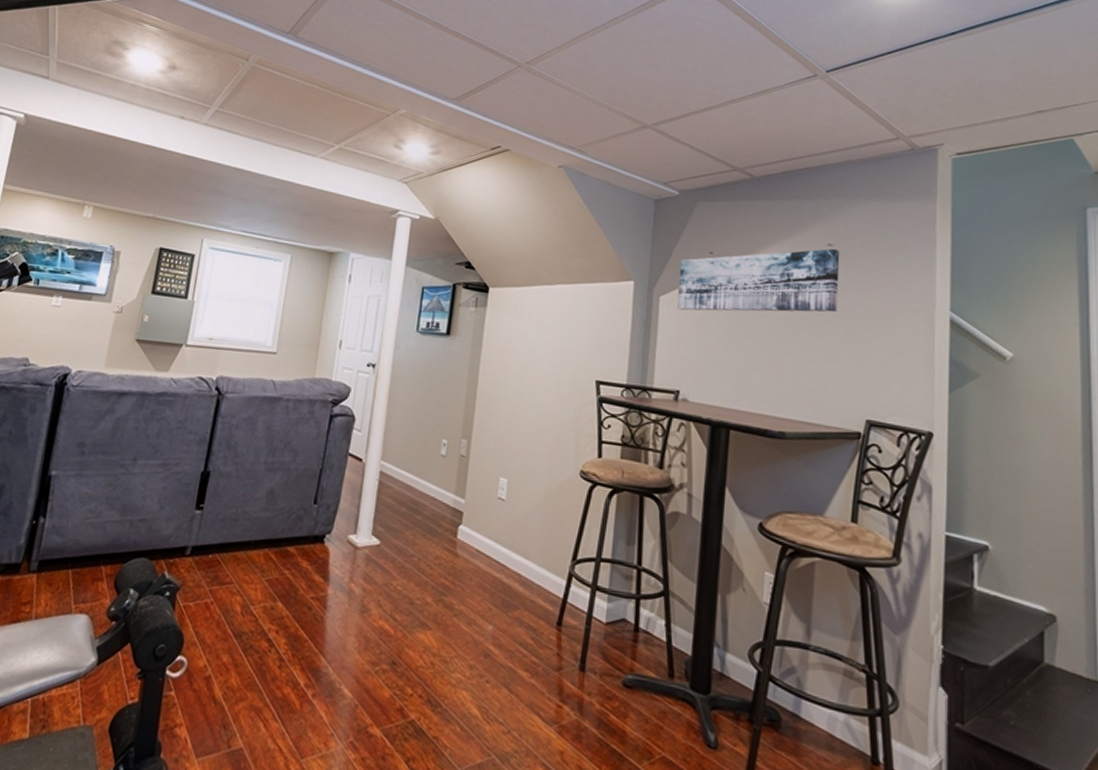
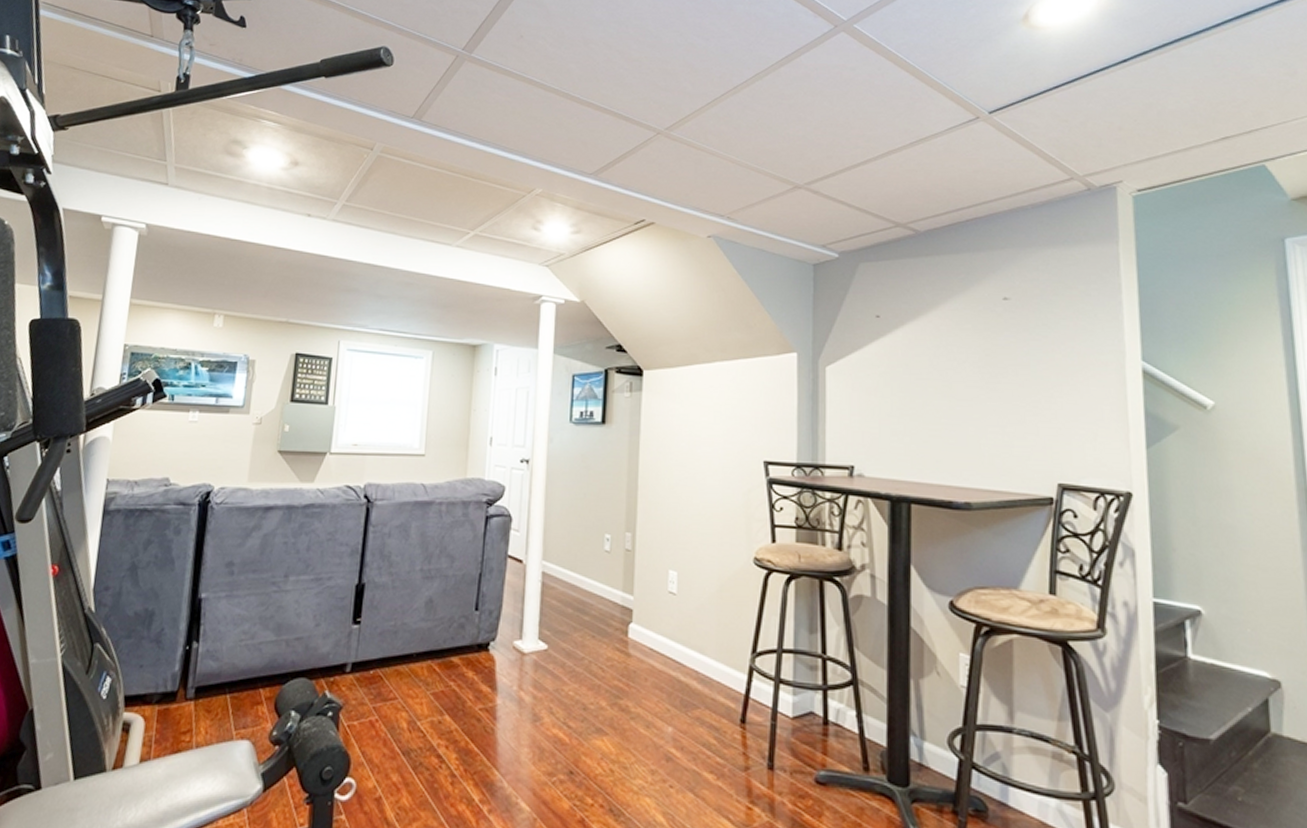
wall art: present [677,249,840,313] -> none [845,303,1019,380]

